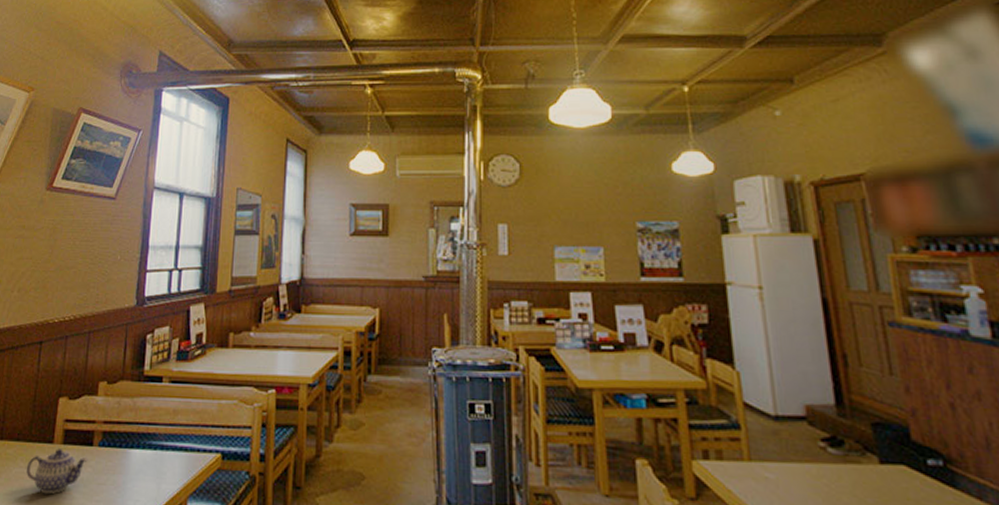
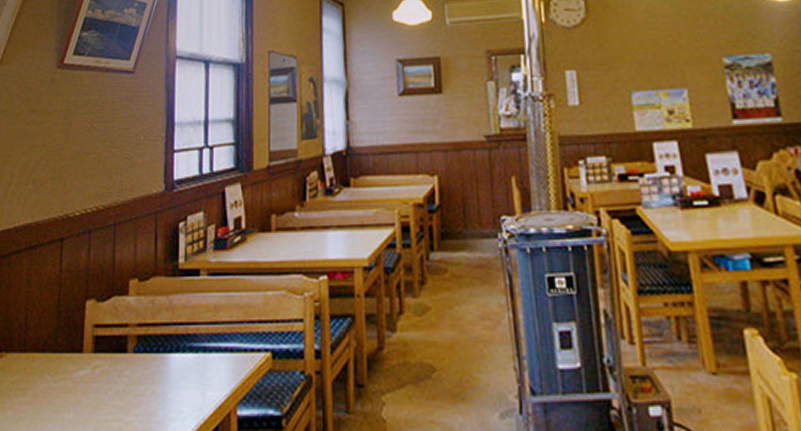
teapot: present [26,449,88,494] -> none [54,358,122,411]

